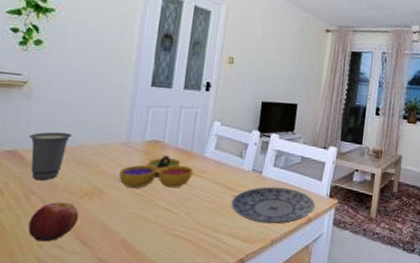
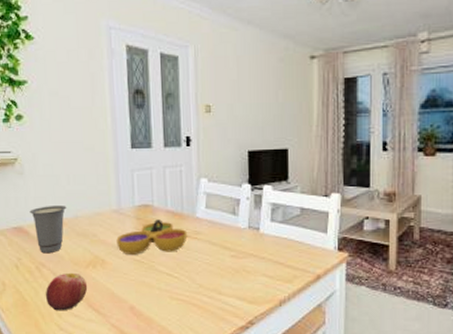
plate: present [231,186,315,224] -> none [231,243,322,283]

